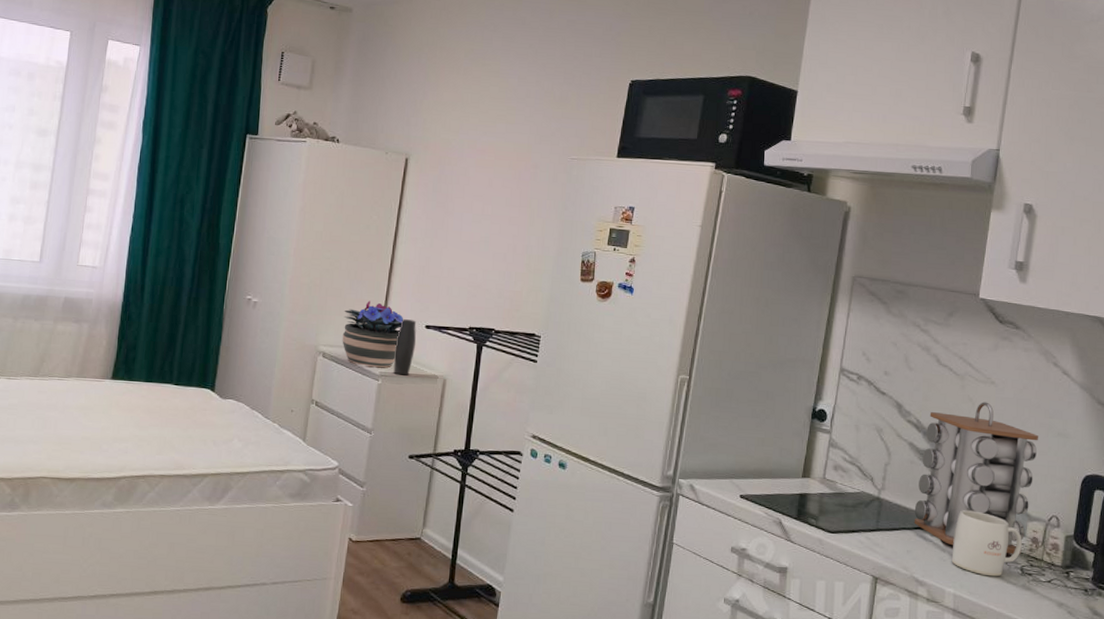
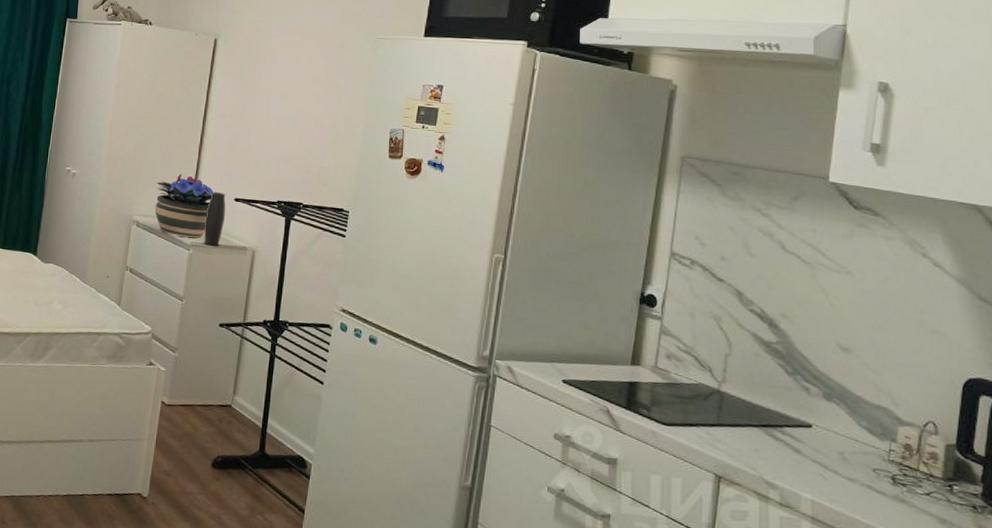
spice rack: present [914,402,1038,555] -> none [761,293,907,462]
mug: present [951,510,1022,577] -> none [807,409,892,485]

